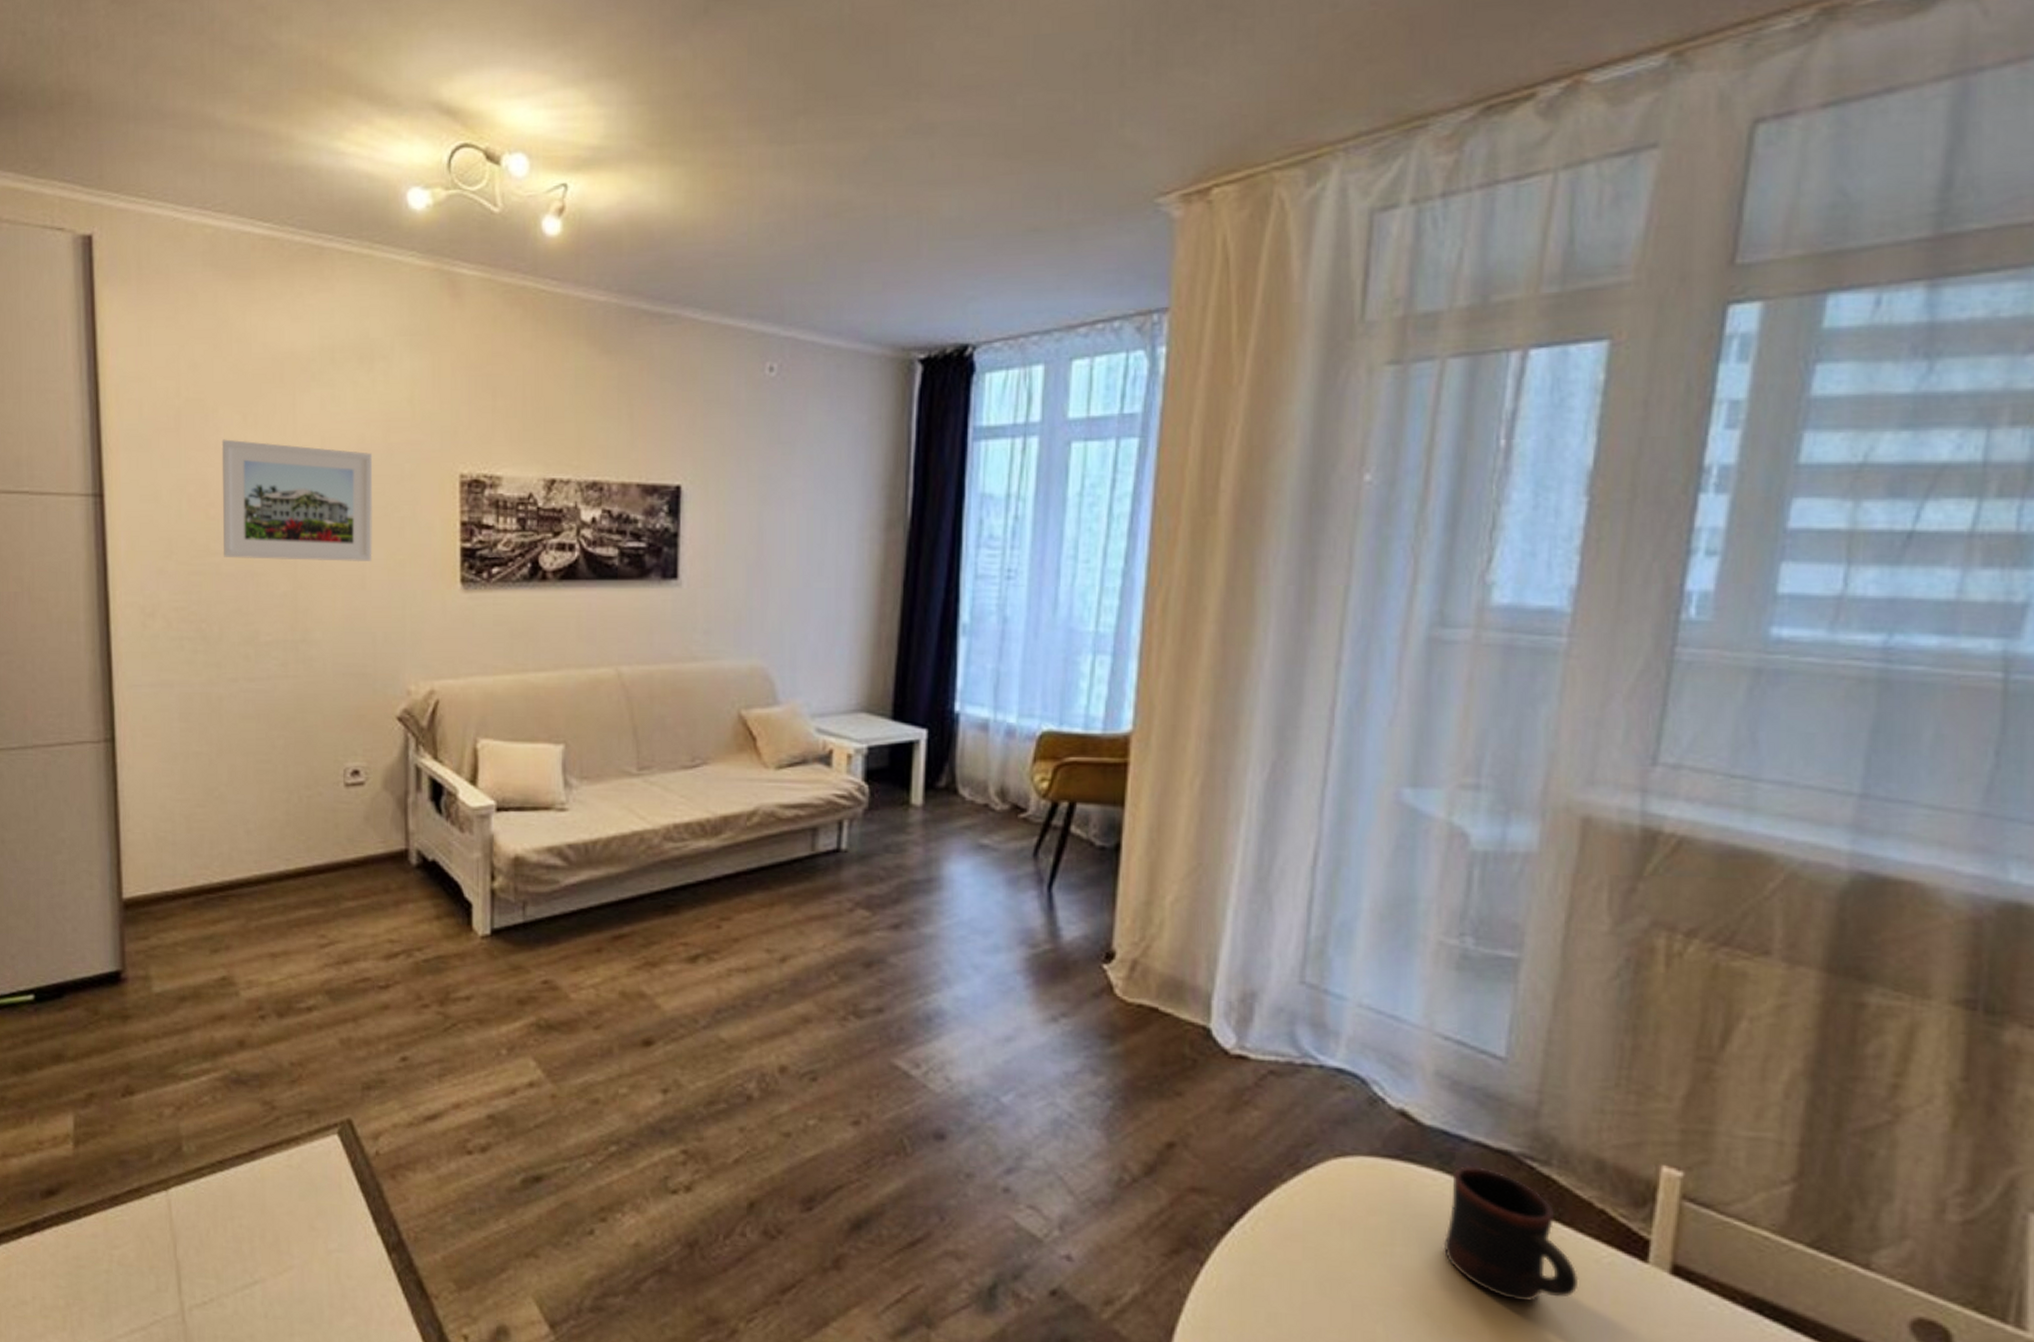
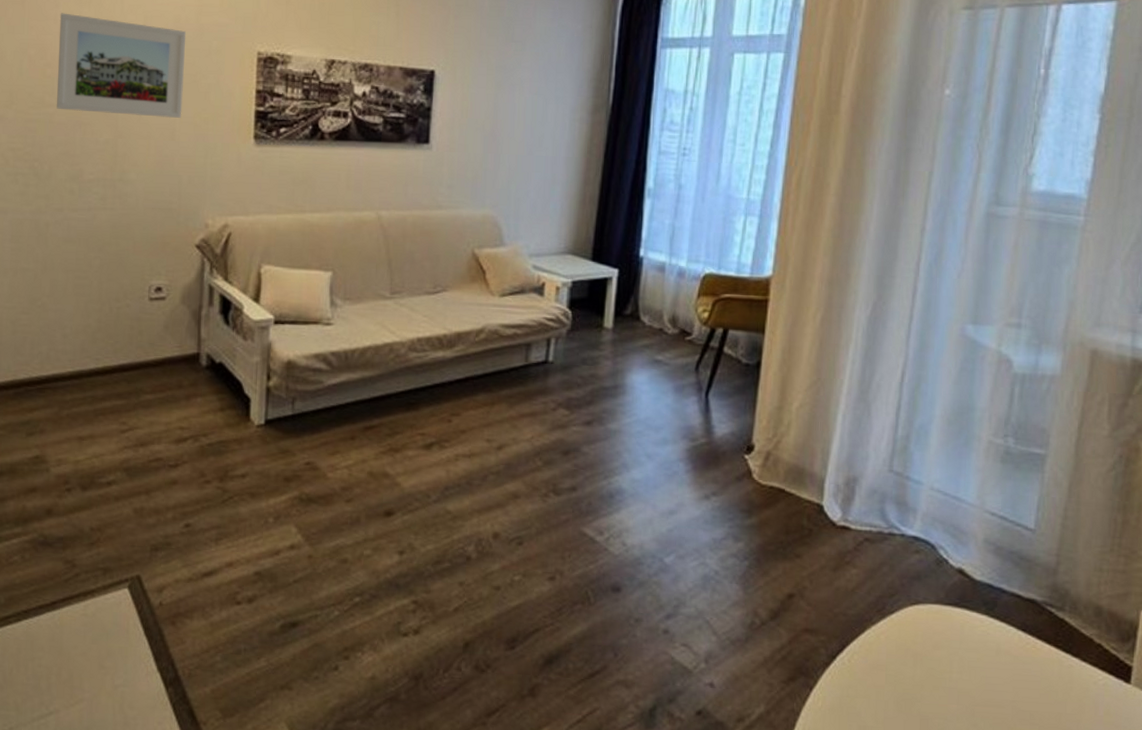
mug: present [1443,1166,1579,1302] -> none [987,611,1082,715]

